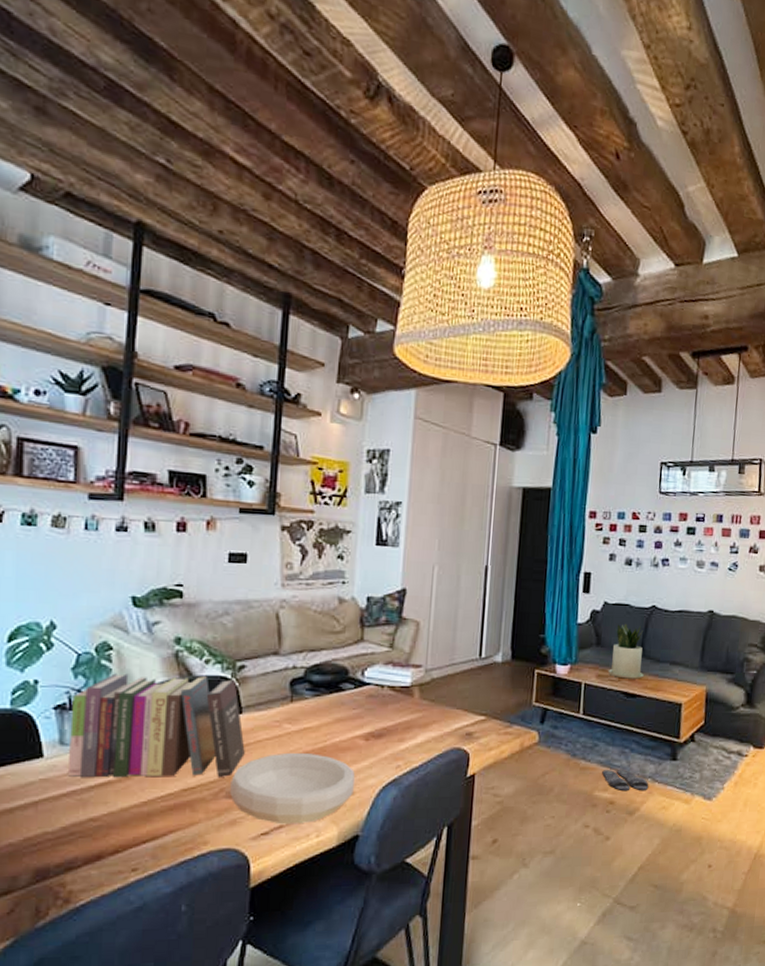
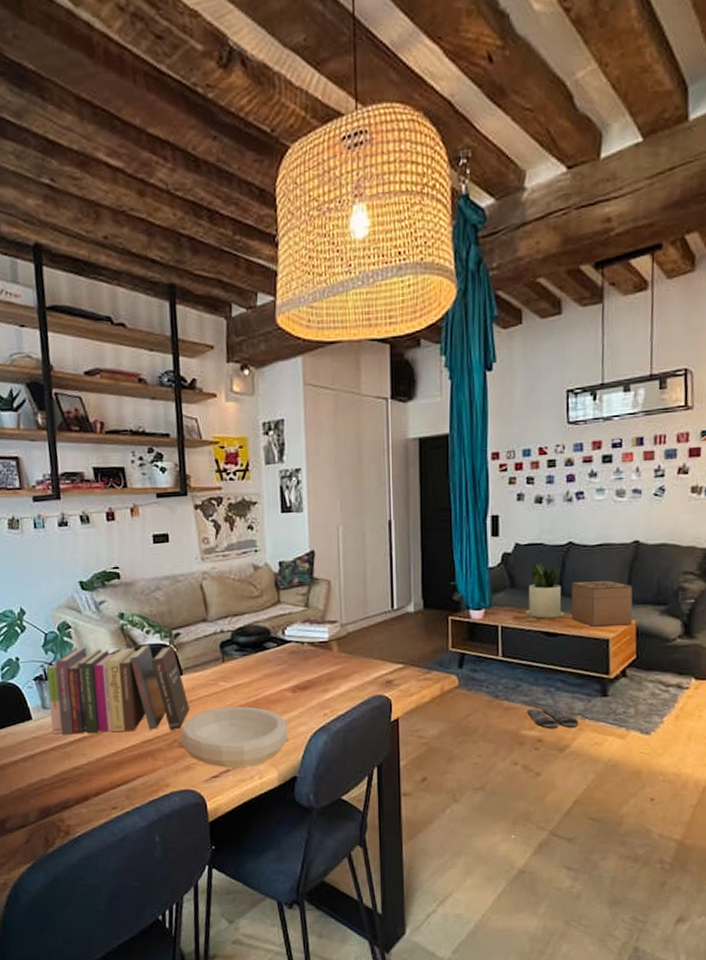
decorative box: none [649,645,706,691] -> present [571,581,633,627]

